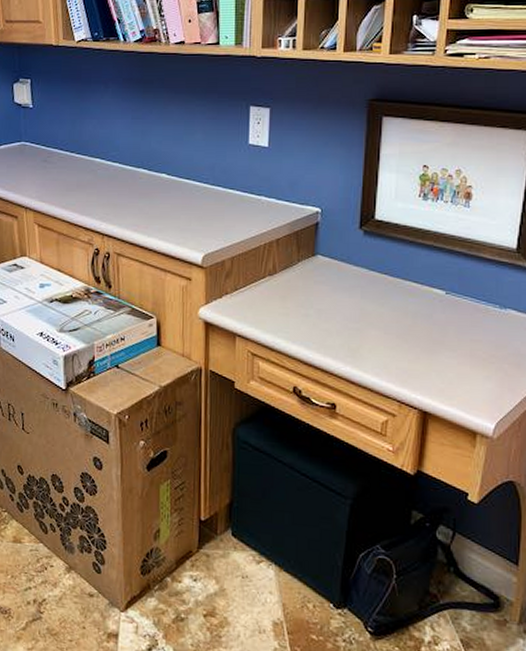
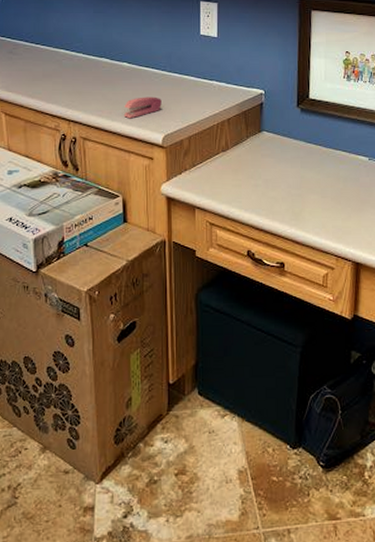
stapler: none [161,211,203,235] -> present [124,97,162,119]

